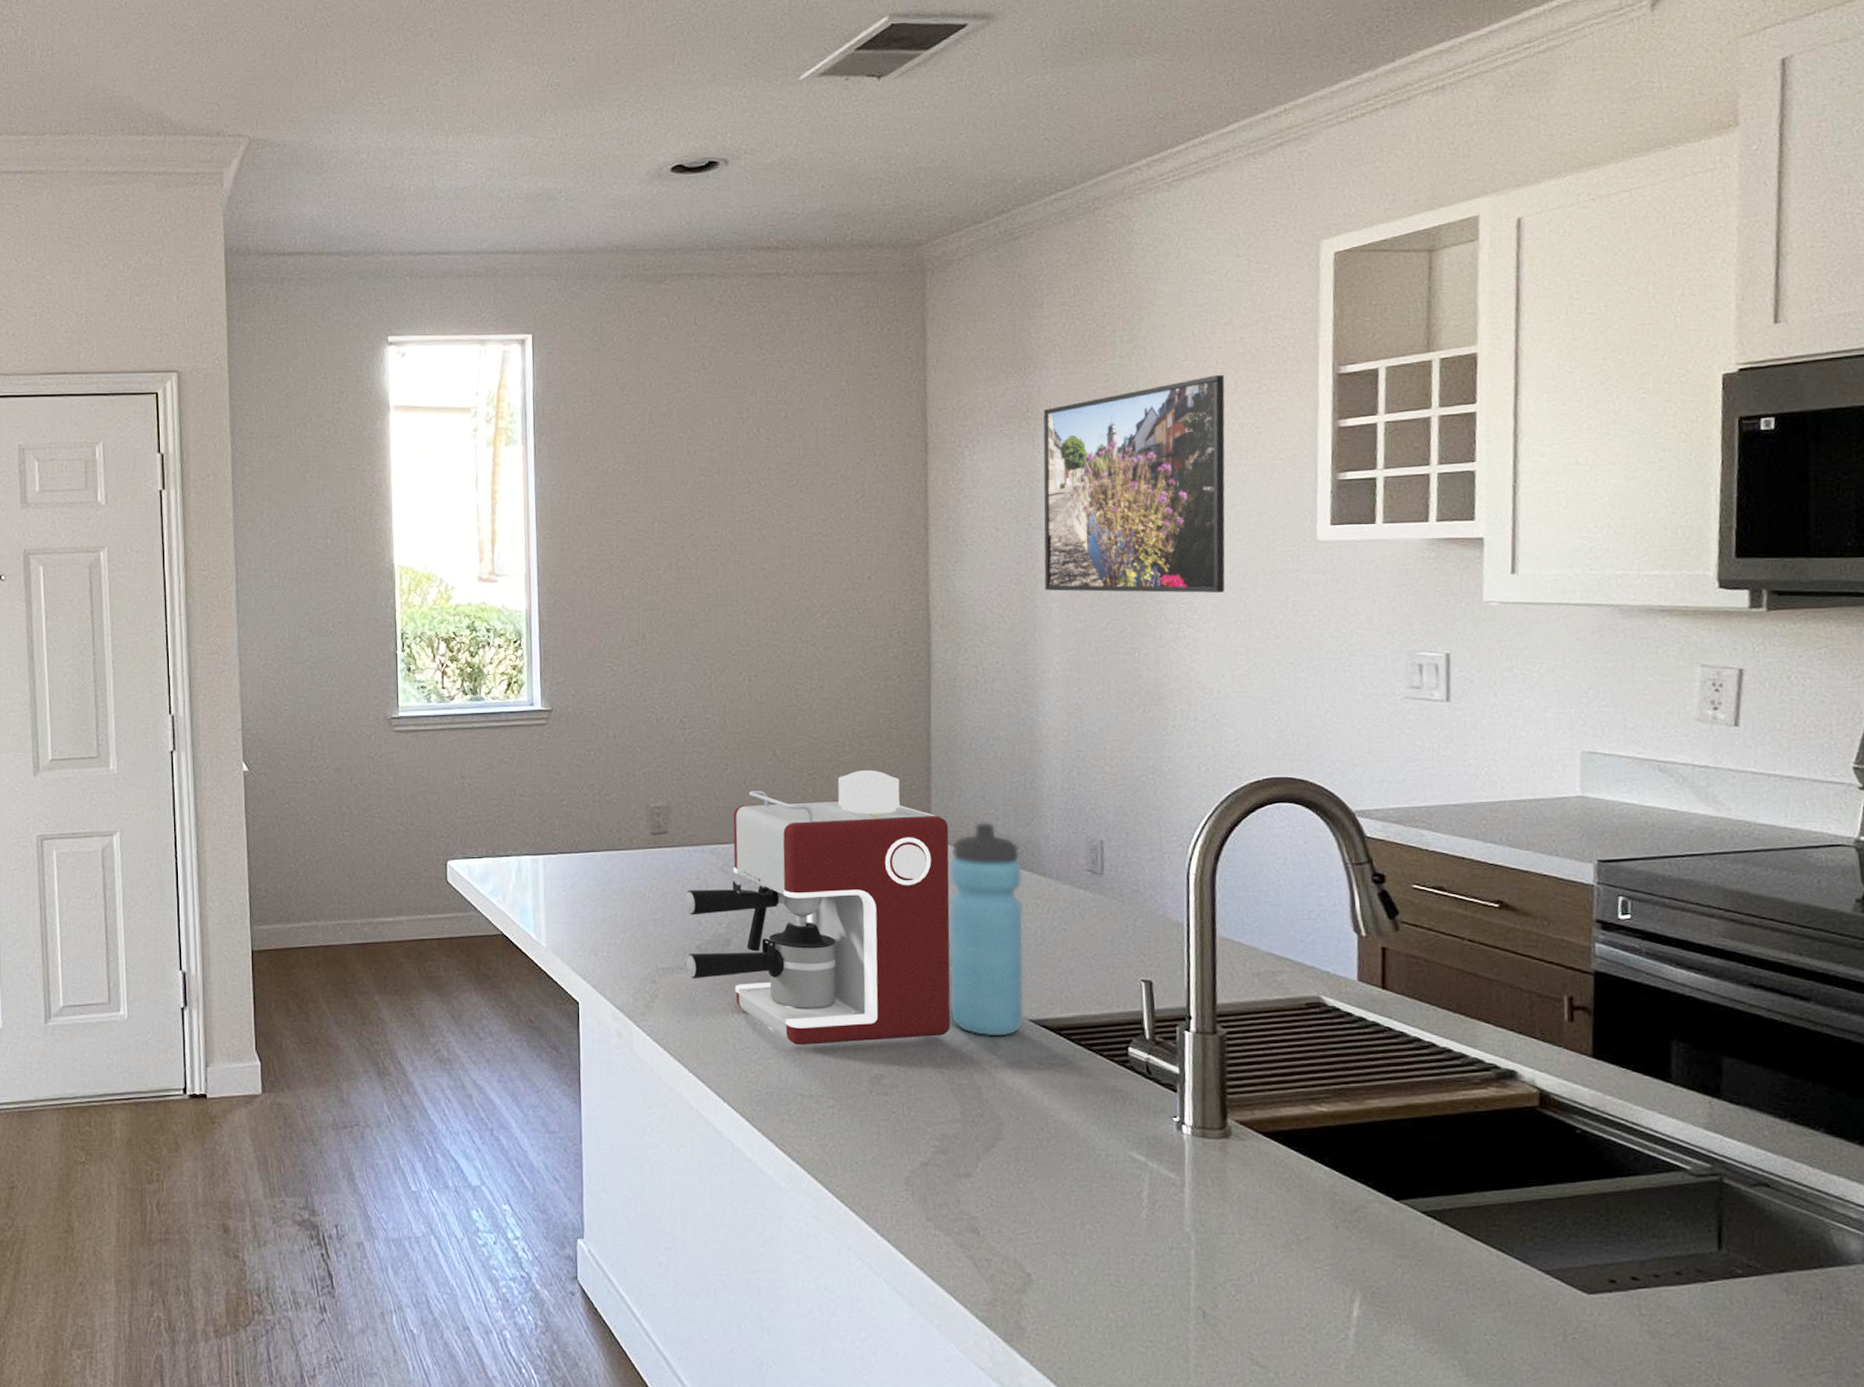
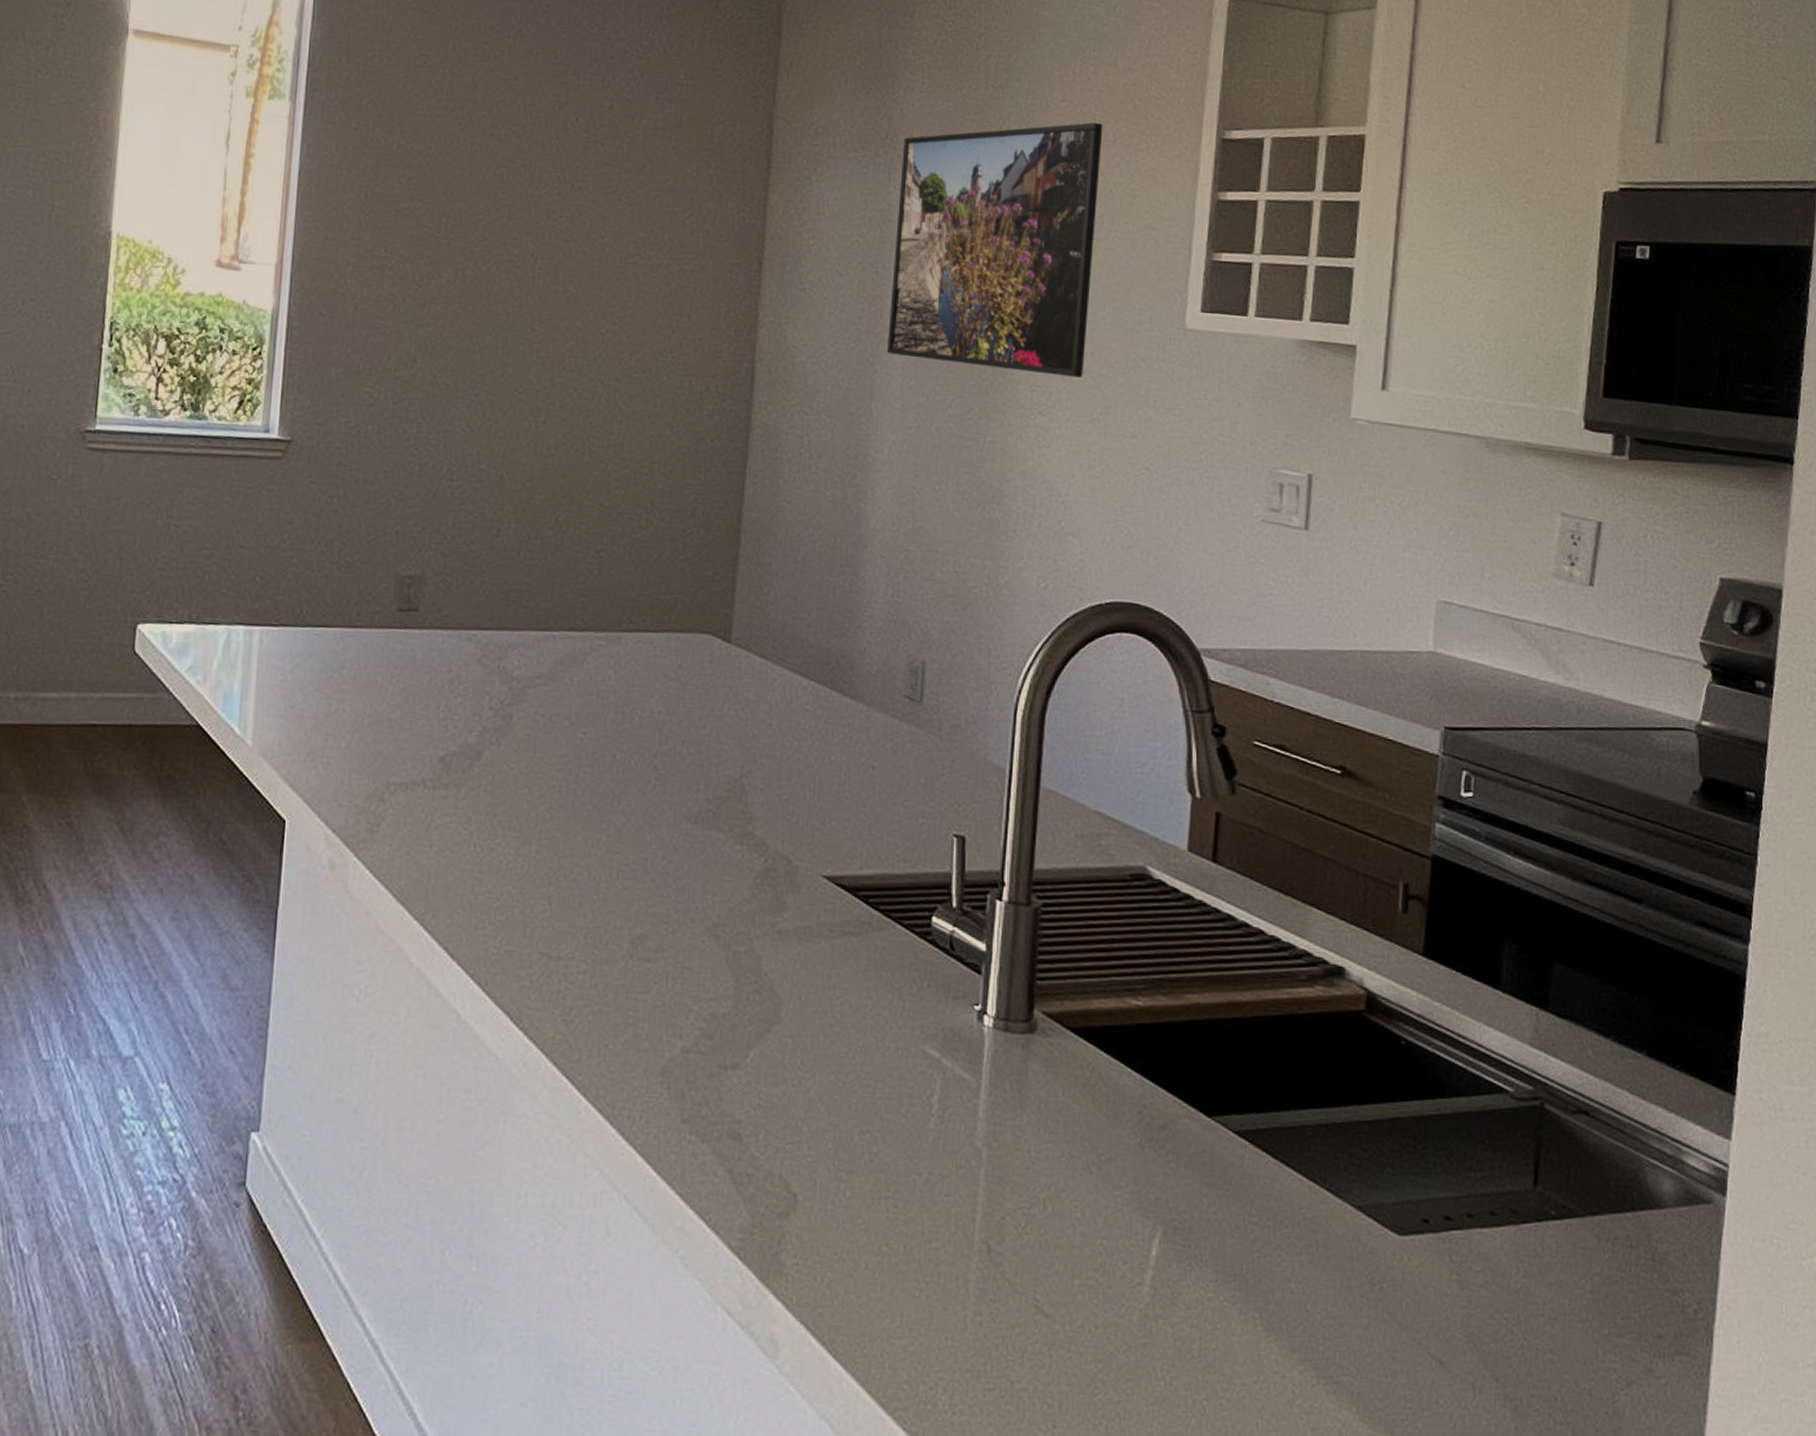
coffee maker: present [685,769,951,1046] -> none [424,551,752,893]
water bottle: present [949,821,1025,1038] -> none [734,627,832,896]

